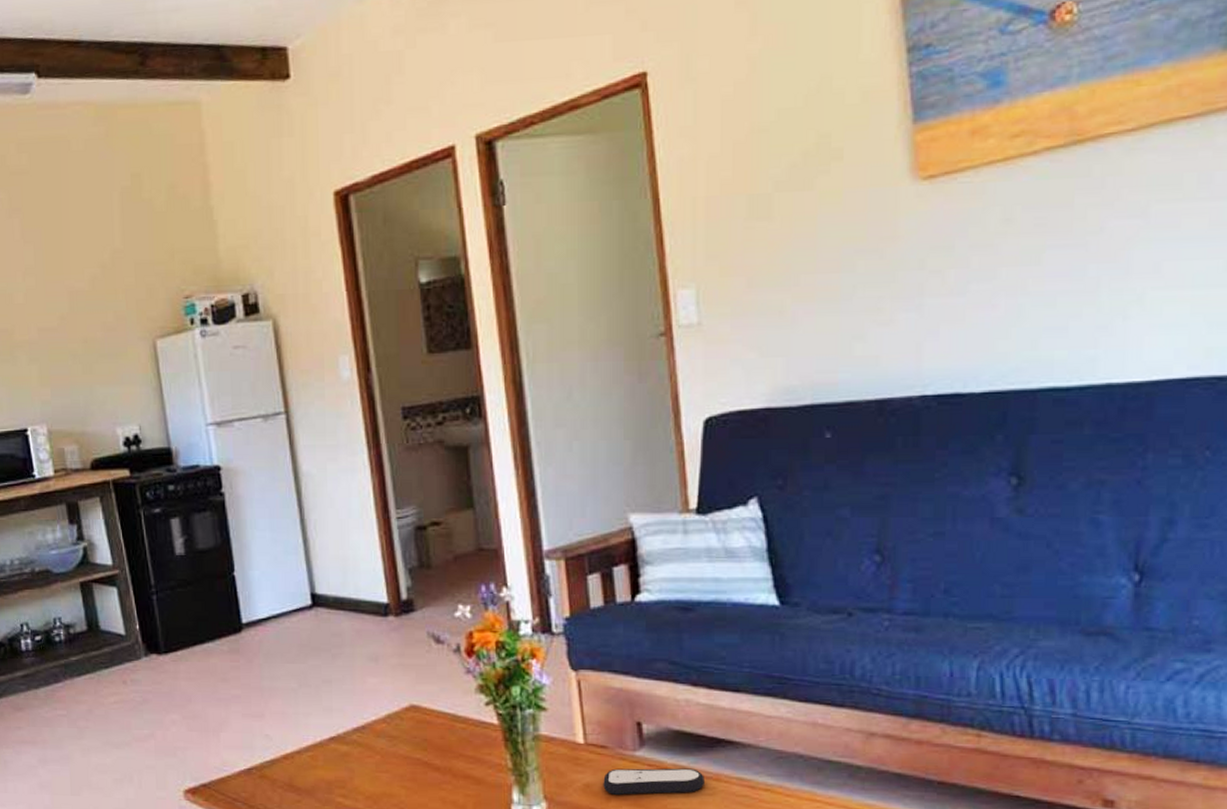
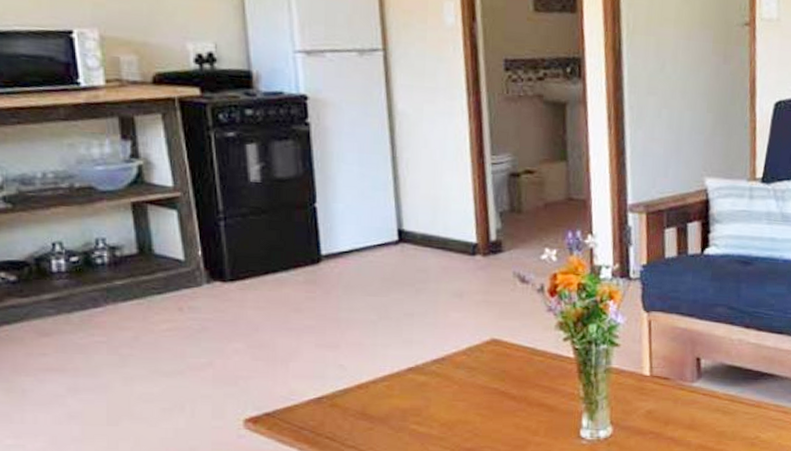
remote control: present [603,768,704,795] -> none [663,396,748,420]

